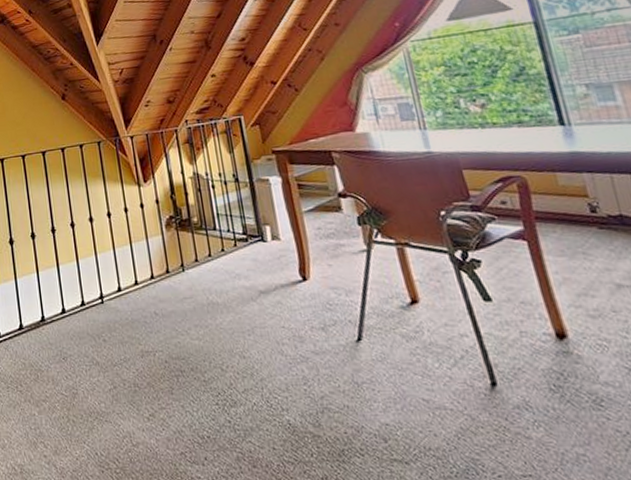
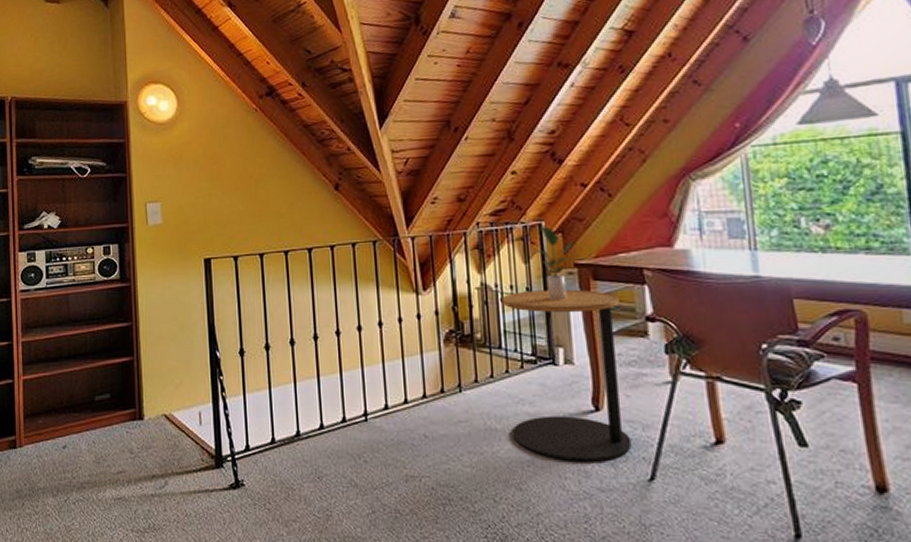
side table: none [212,173,338,328] -> present [502,289,632,462]
potted plant: none [236,119,269,185] -> present [534,225,573,301]

